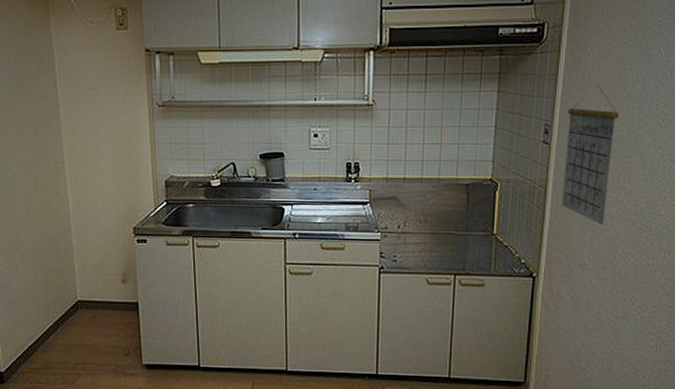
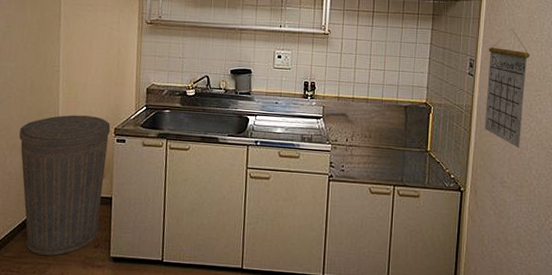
trash can: none [29,215,129,366] -> present [19,115,111,256]

